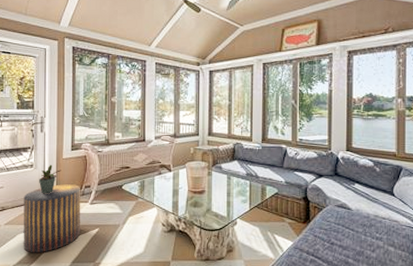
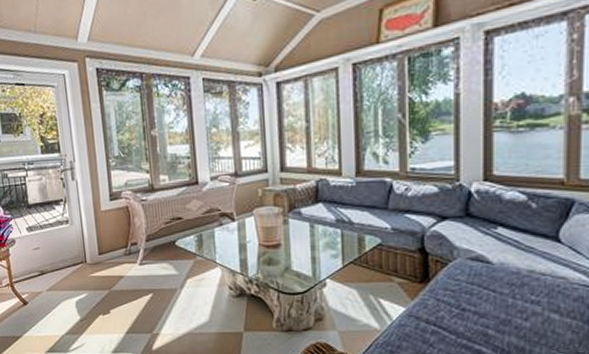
stool: present [23,184,81,253] -> none [63,242,132,323]
potted plant: present [39,165,61,194] -> none [77,219,101,254]

